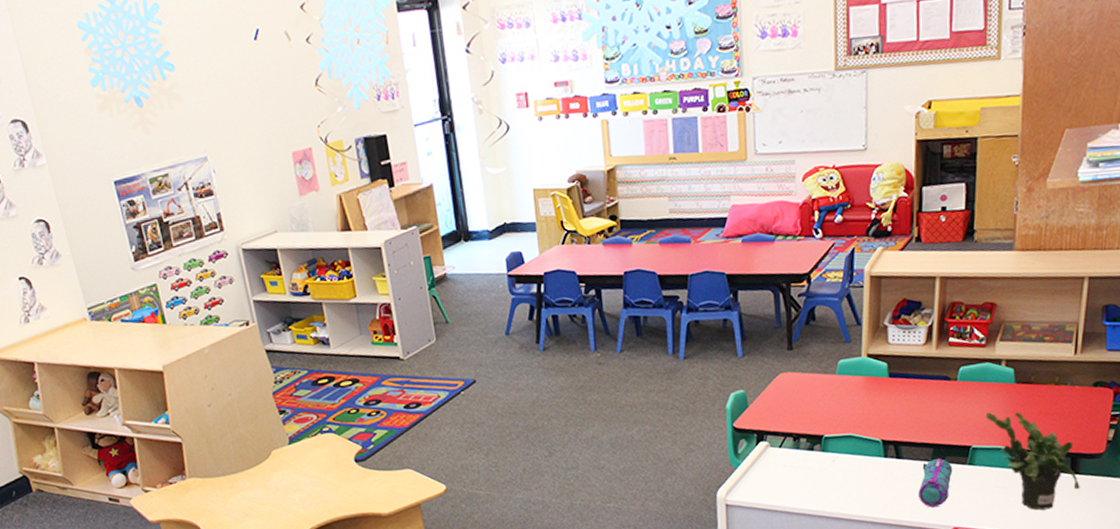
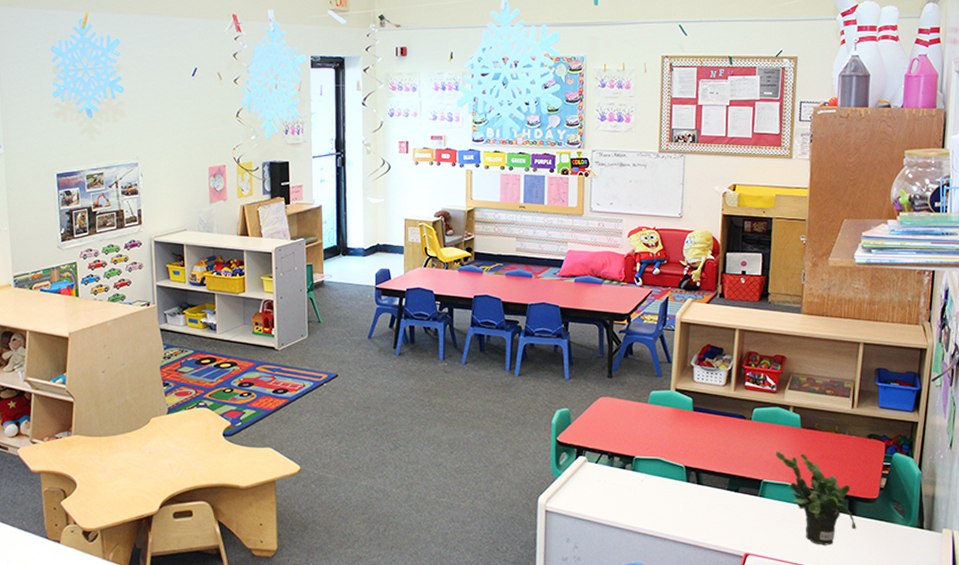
pencil case: present [918,459,953,508] -> none [715,489,746,533]

